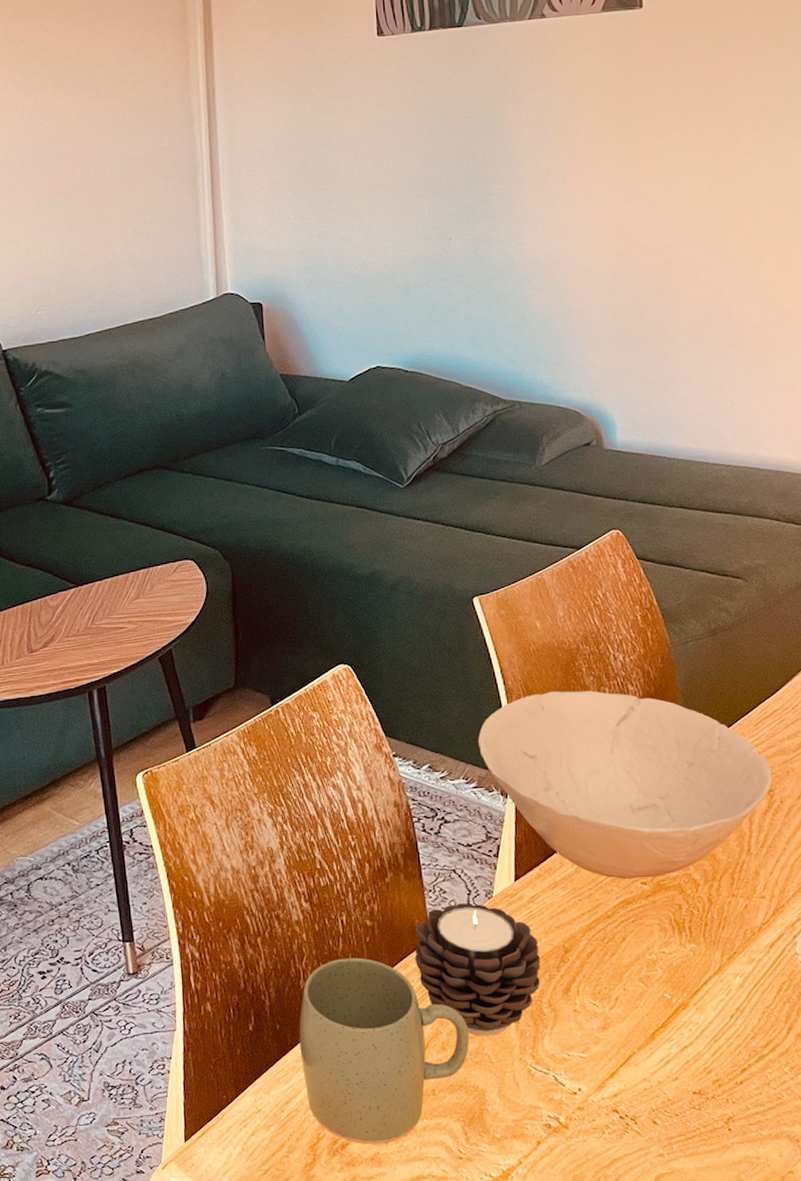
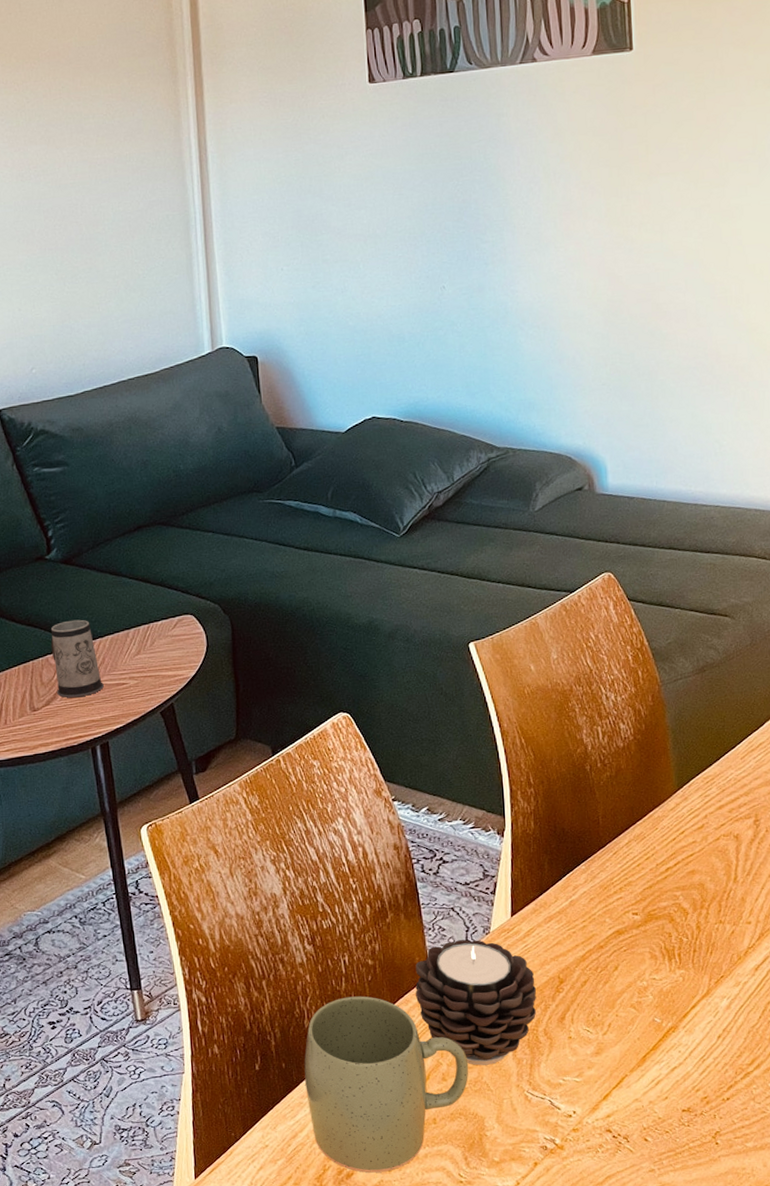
mug: none [49,561,102,641] -> present [50,619,104,698]
bowl: present [477,690,772,879] -> none [474,730,758,911]

